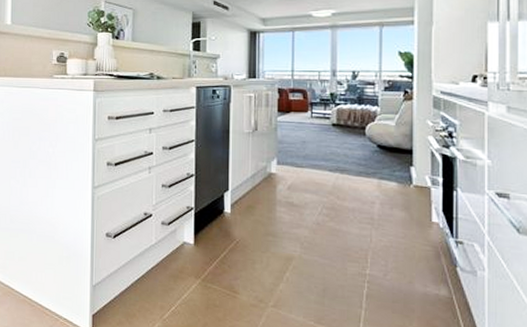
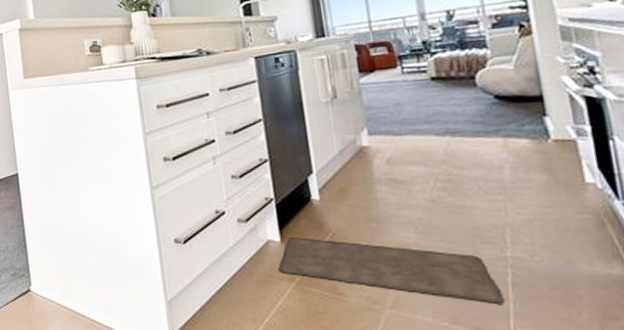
doormat: none [189,241,359,312] -> present [278,236,505,305]

